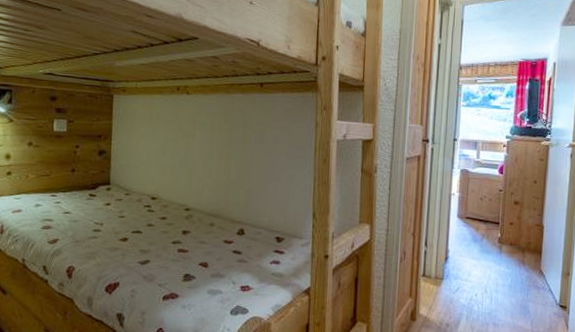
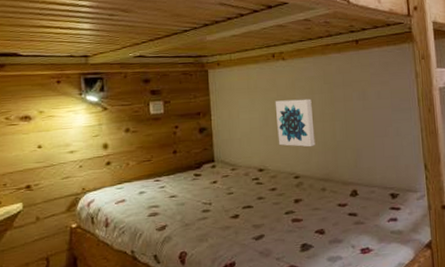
wall art: none [173,133,210,182] -> present [275,98,315,147]

